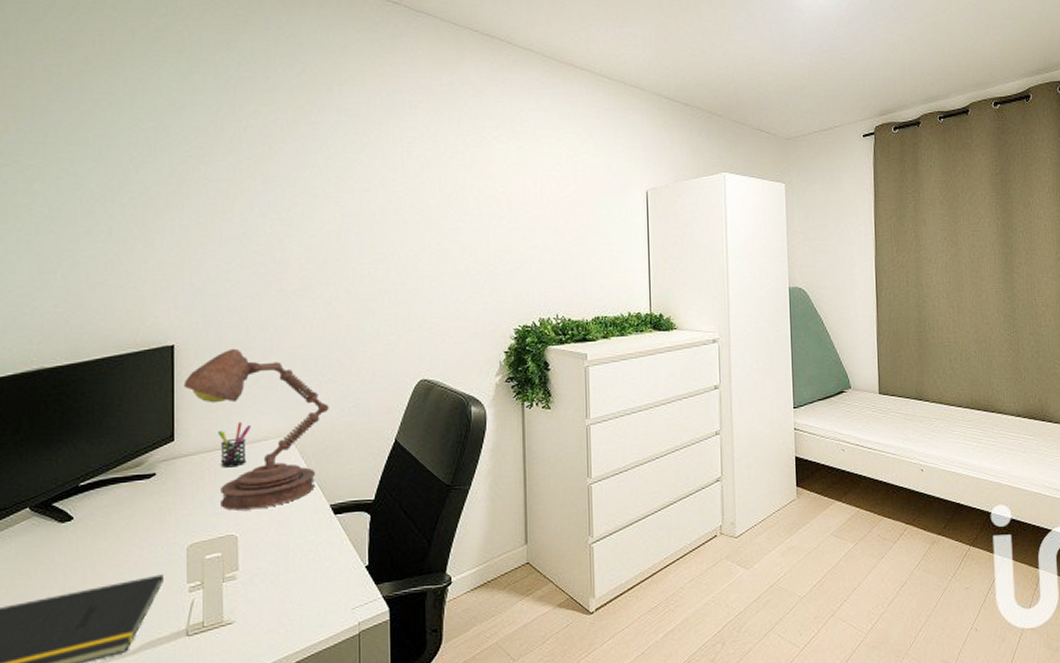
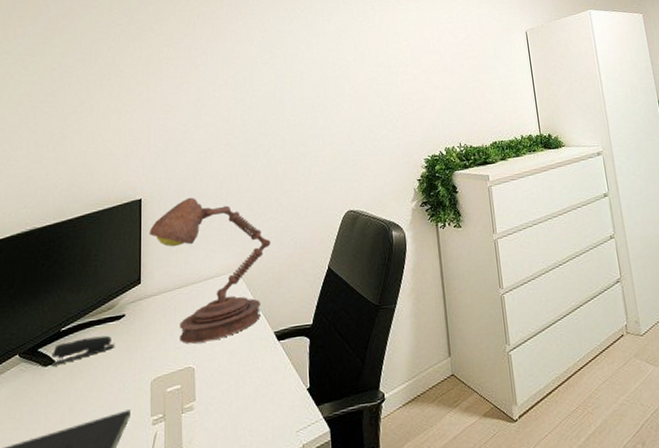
stapler: none [69,494,145,523] -> present [51,335,115,366]
pen holder: present [217,421,251,468] -> none [177,261,205,305]

